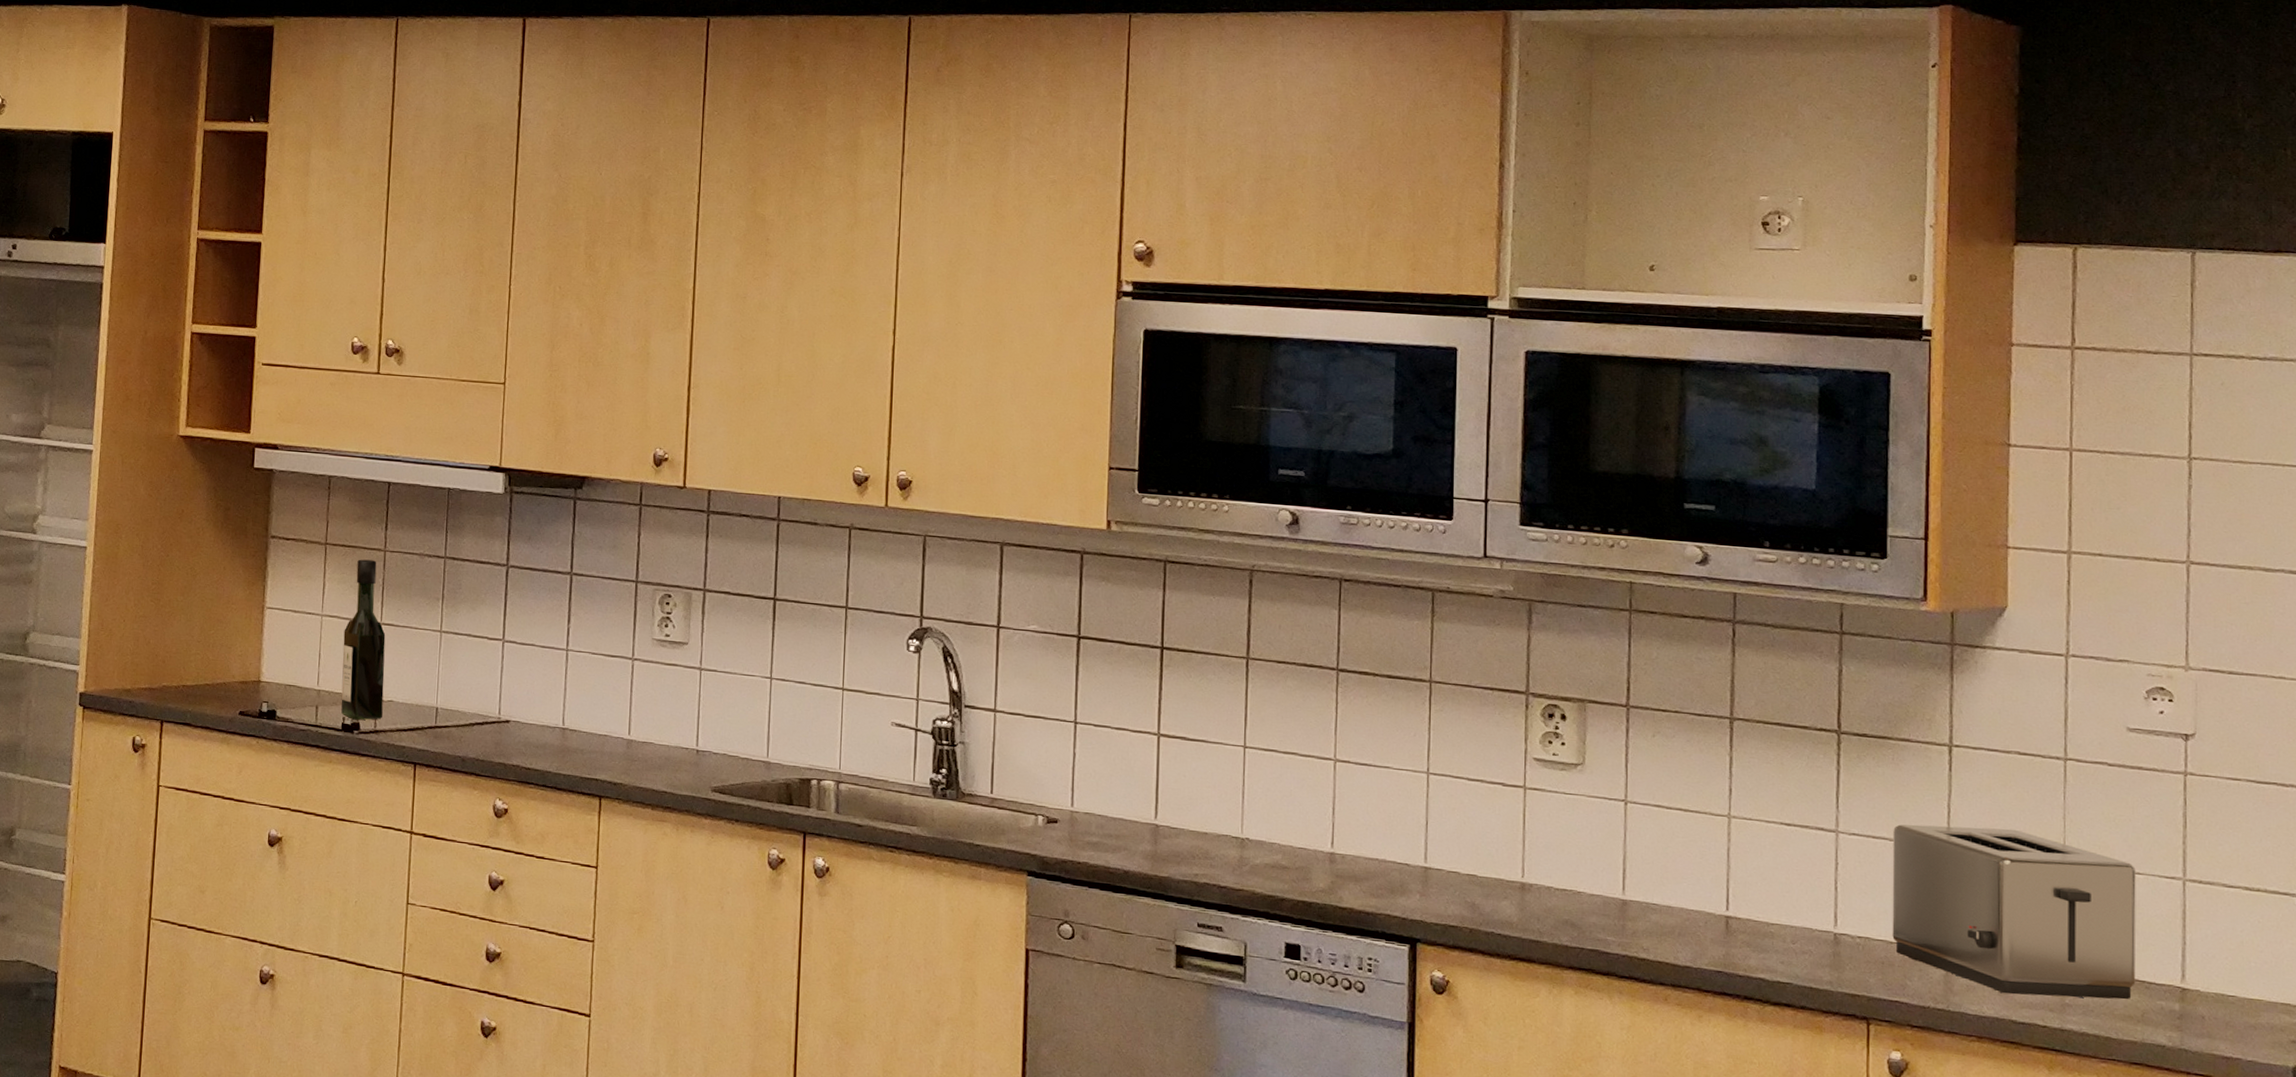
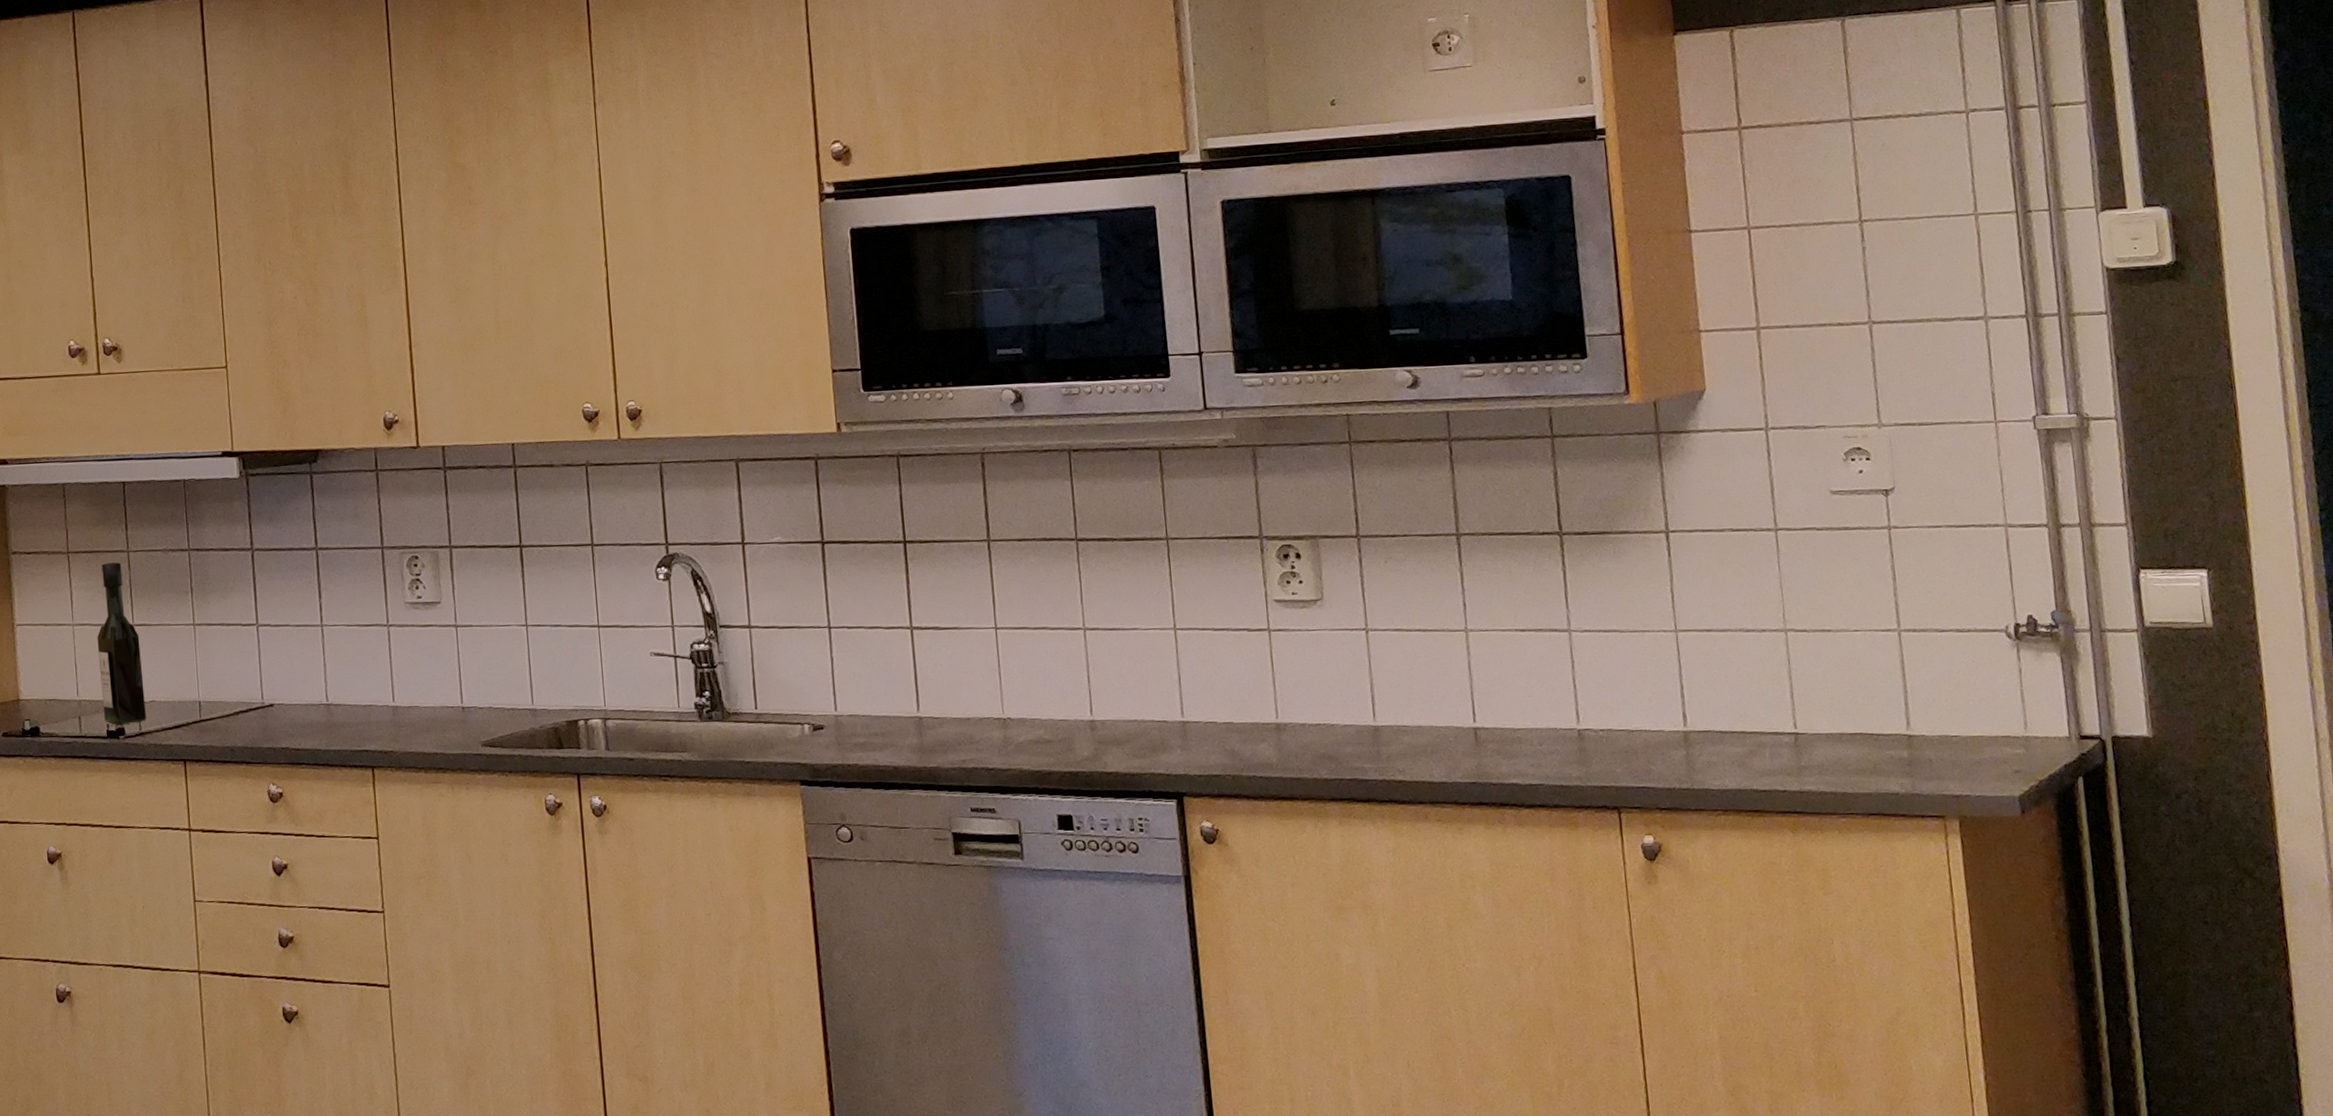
toaster: present [1892,824,2136,1000] -> none [1622,604,1865,765]

